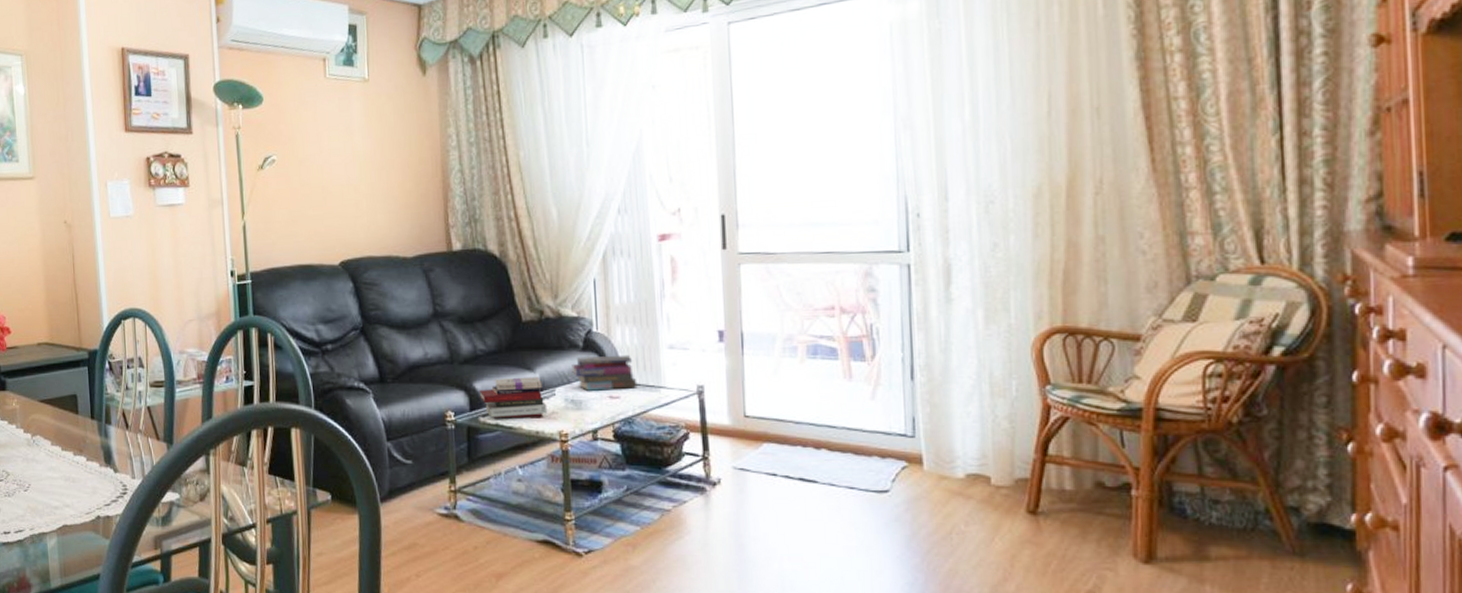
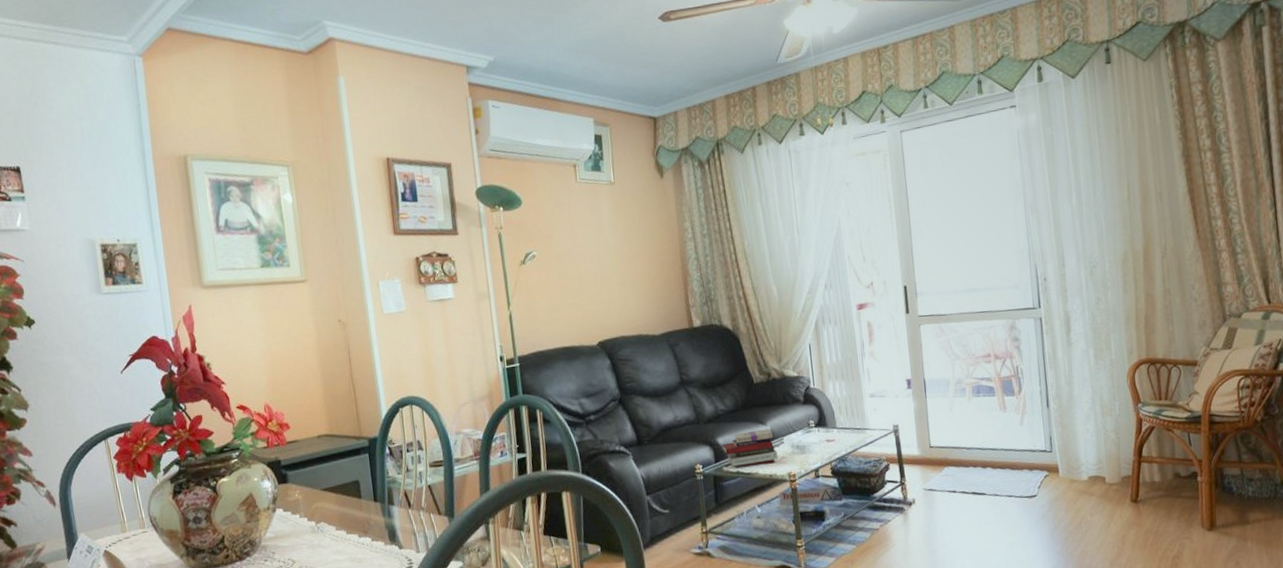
books: present [572,354,638,391] -> none [795,404,848,437]

